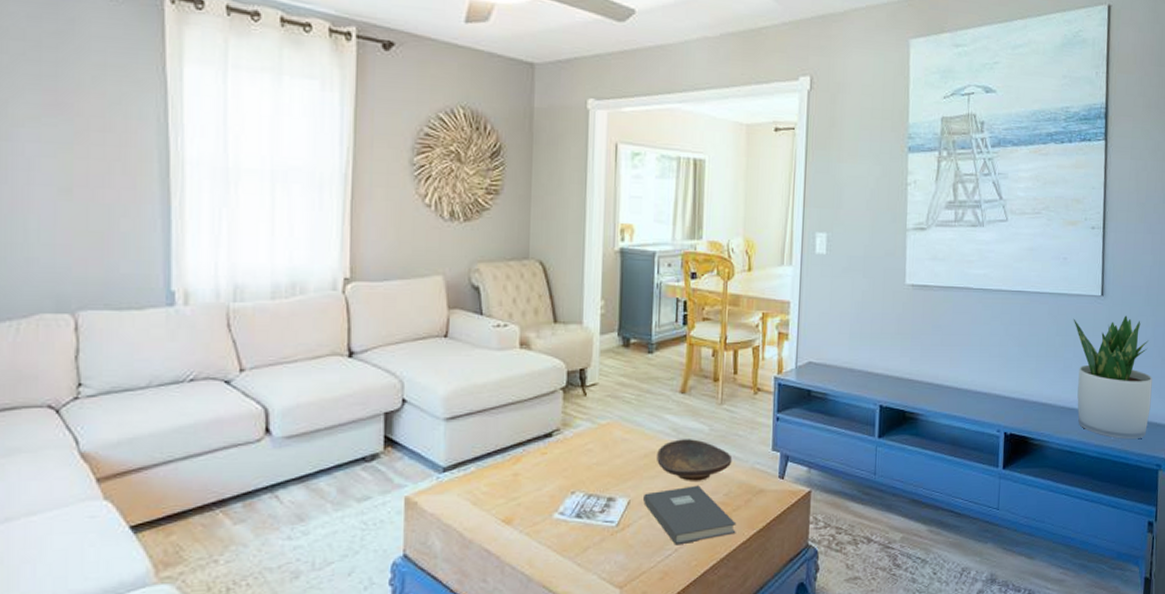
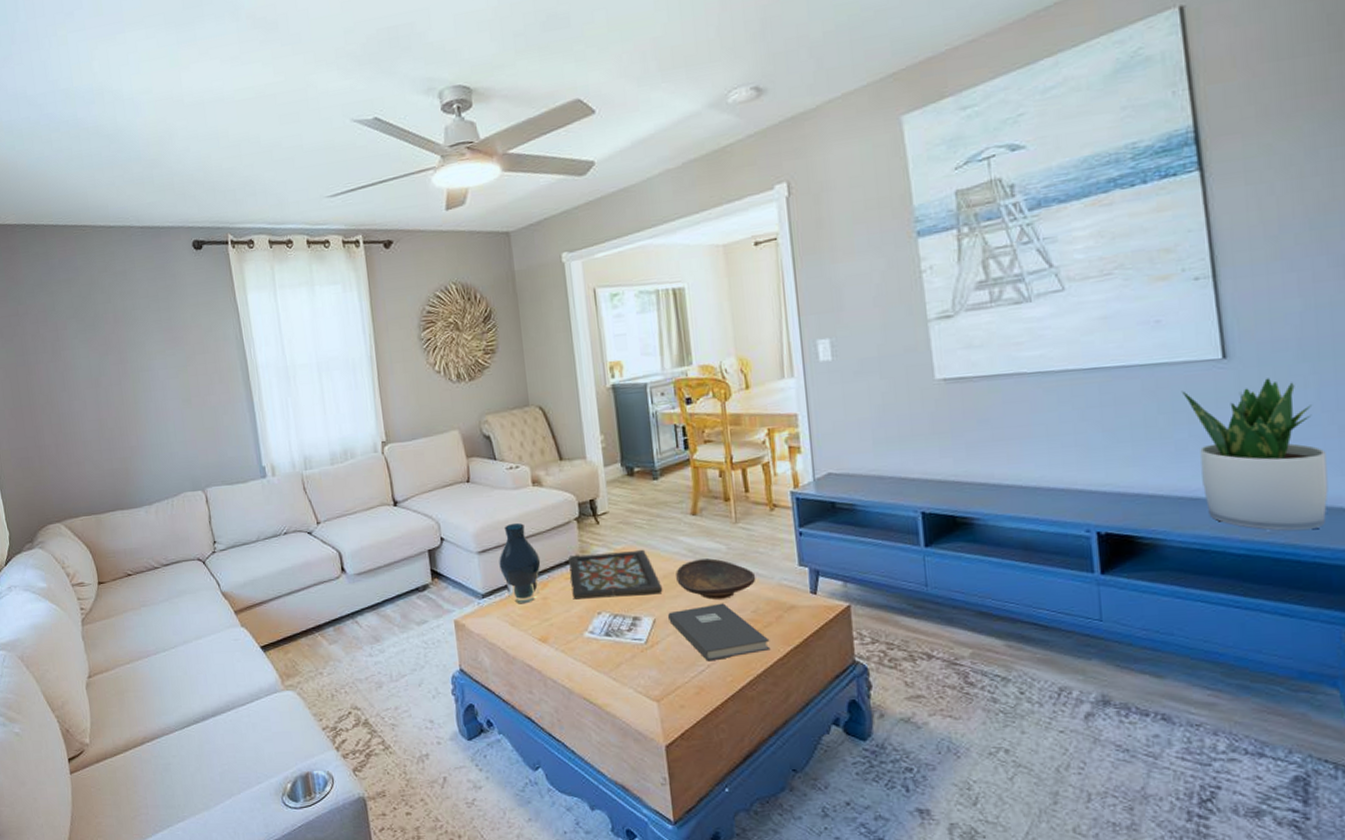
vase: none [469,388,517,480] -> present [499,522,541,604]
decorative tray: none [547,425,642,477] -> present [568,549,663,600]

